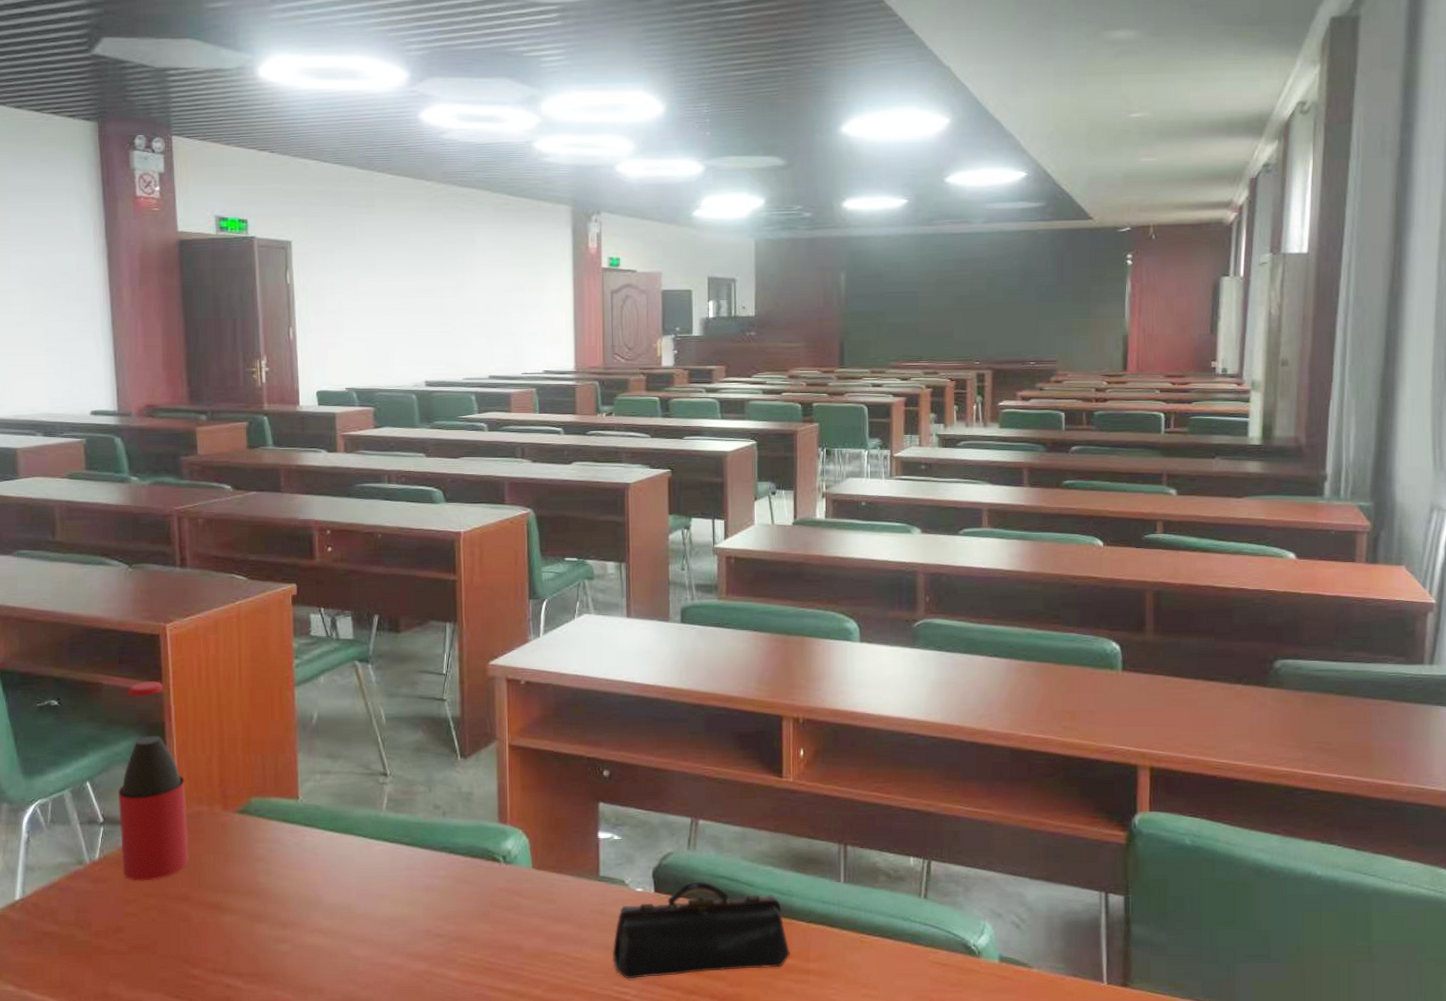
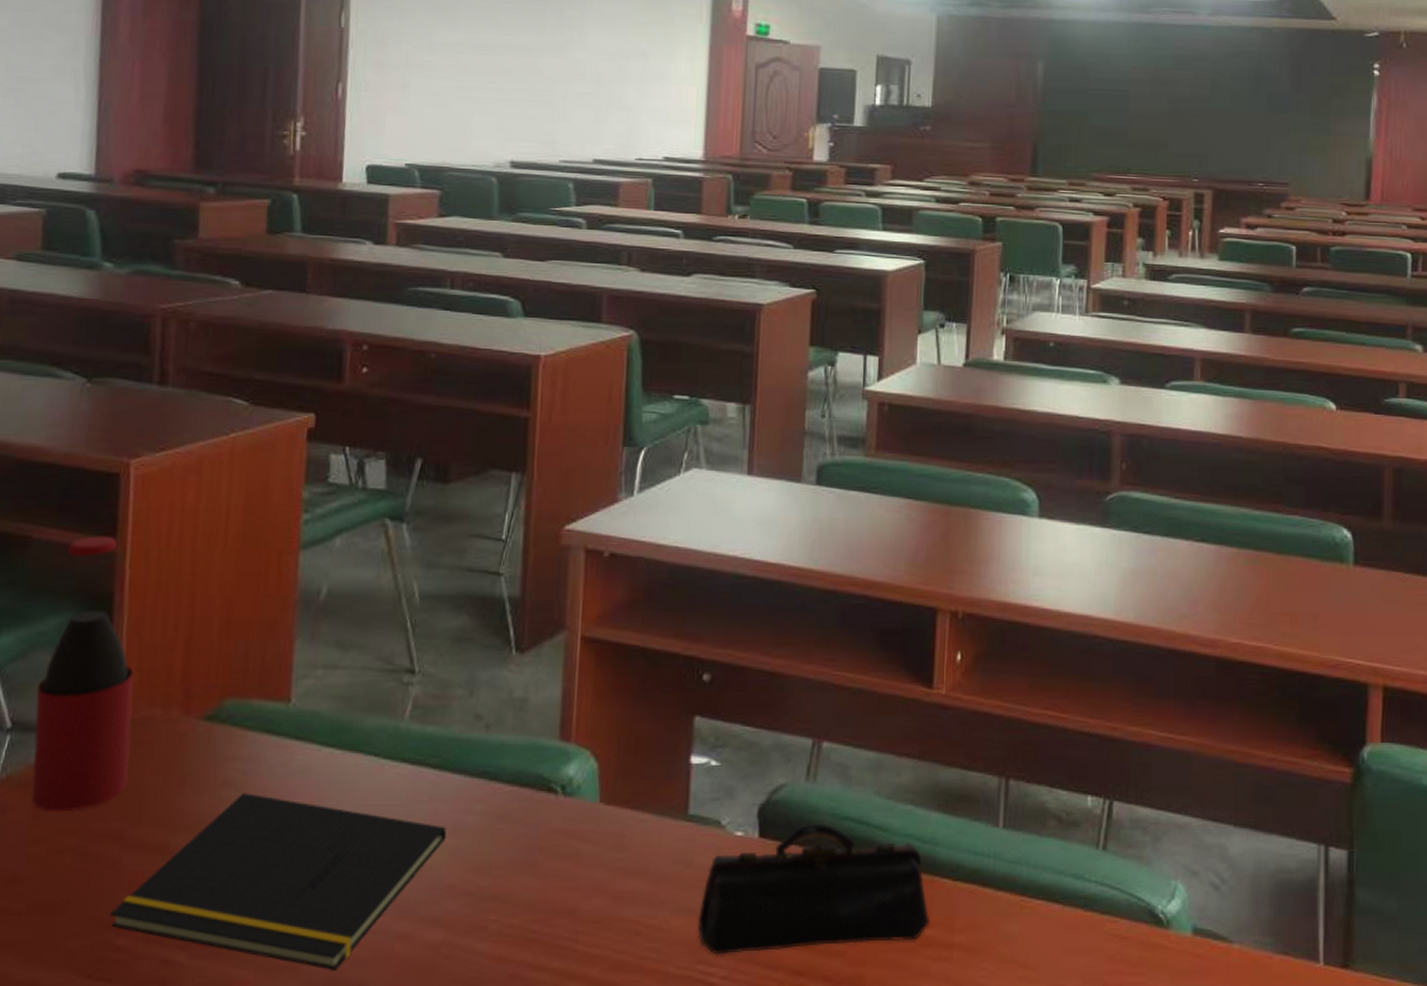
notepad: none [186,865,421,992] -> present [110,793,447,971]

